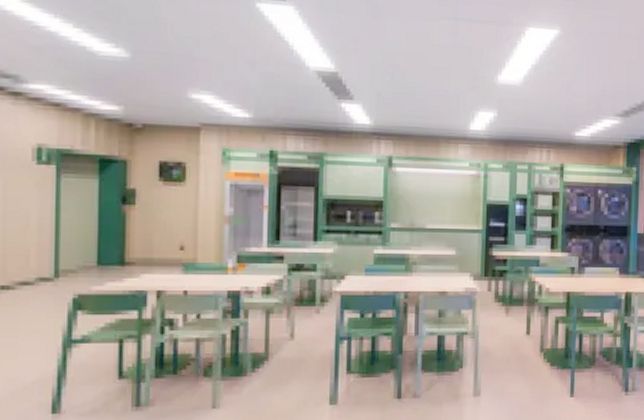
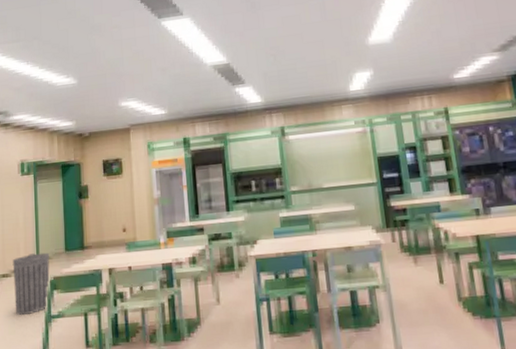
trash can: none [17,264,75,336] -> present [12,252,50,315]

